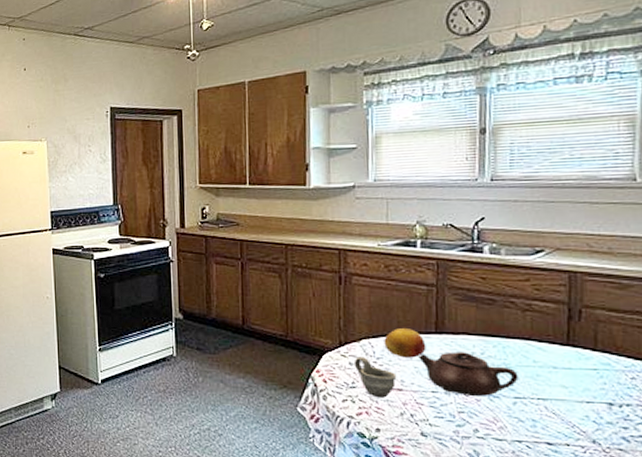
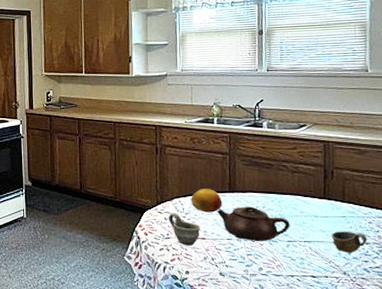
cup: none [575,387,629,417] -> present [330,231,368,253]

